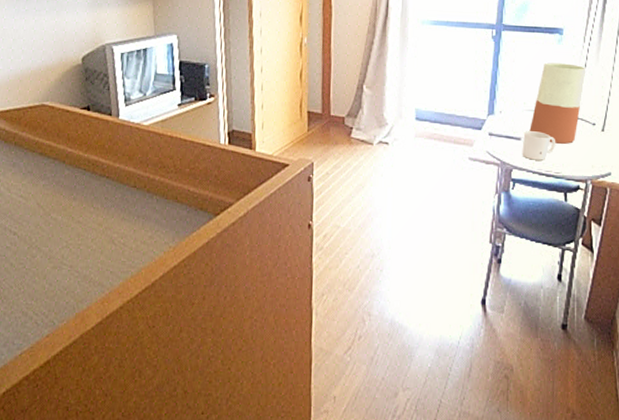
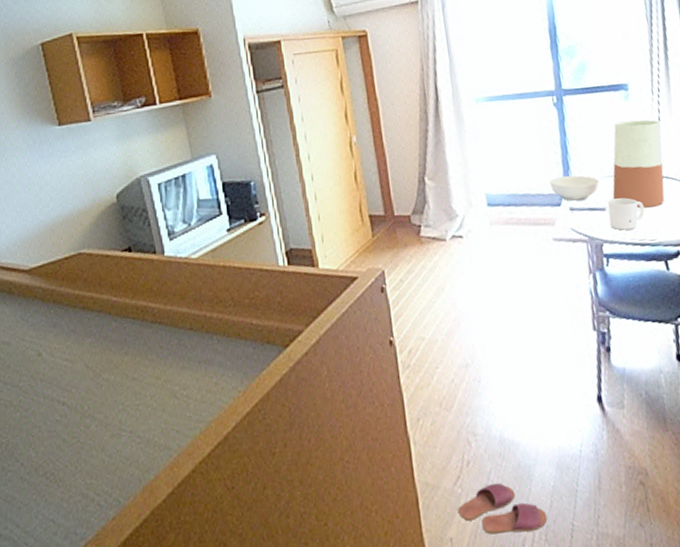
slippers: none [344,357,420,401] -> present [457,482,548,534]
bowl: none [475,103,520,128] -> present [550,175,599,201]

